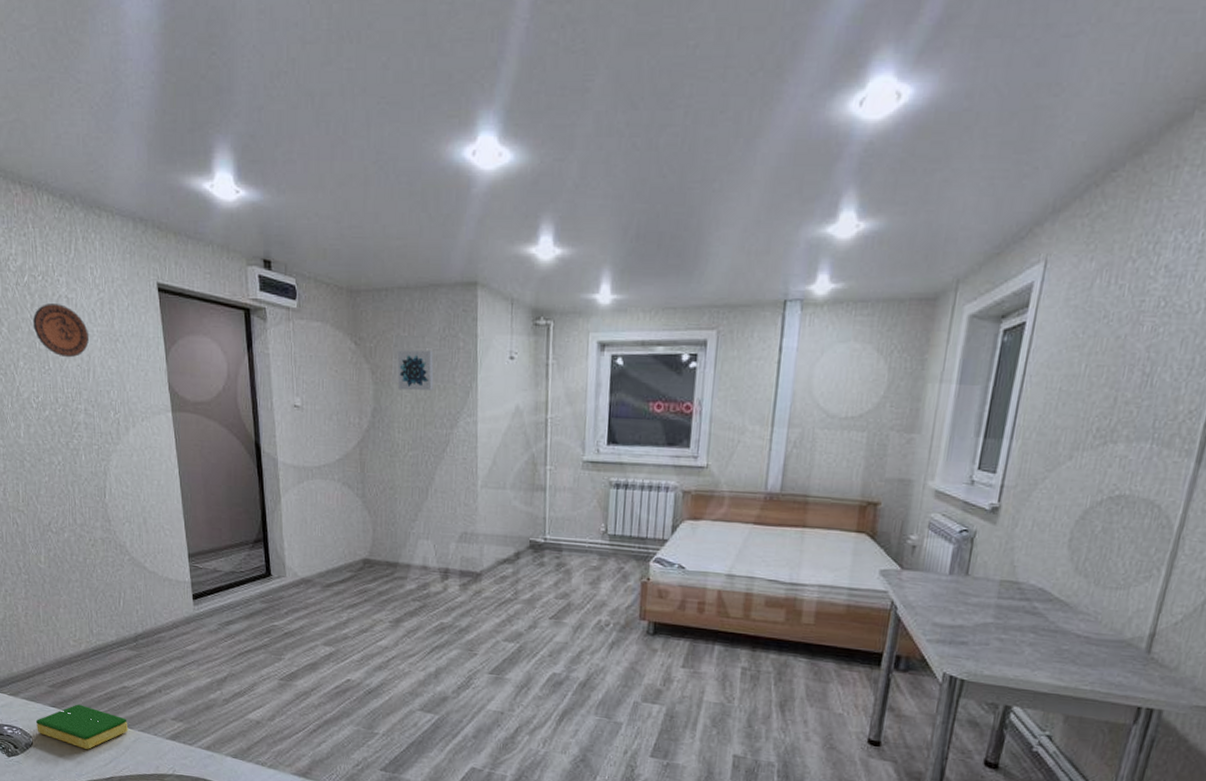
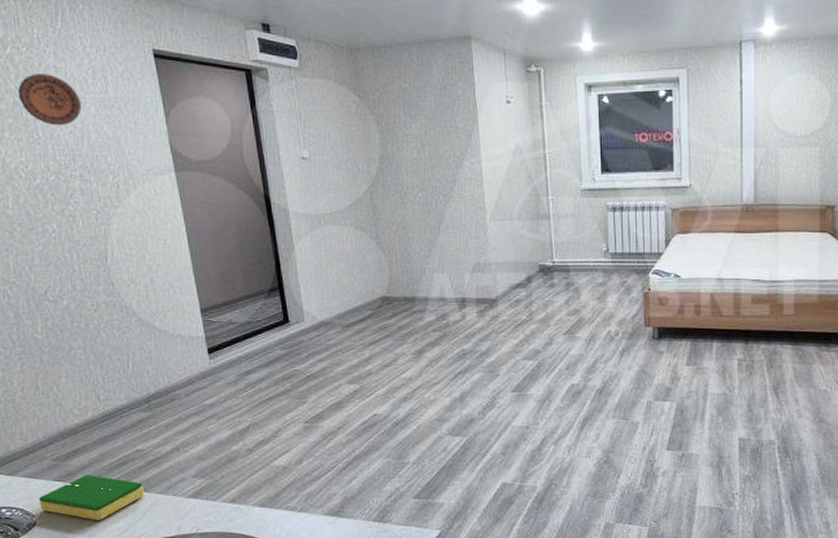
wall art: present [397,350,434,391] -> none [400,99,437,137]

